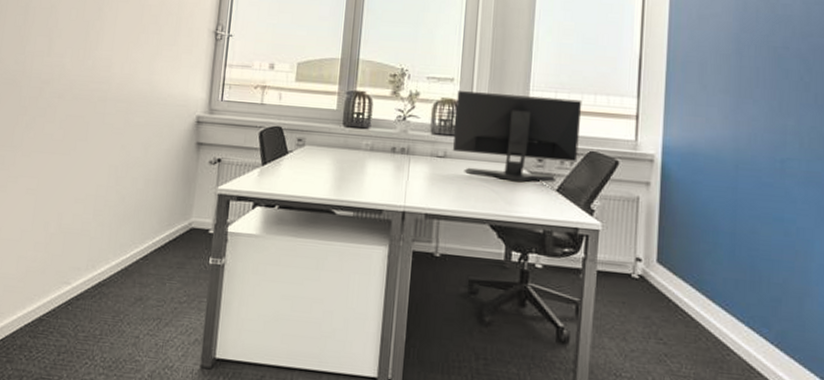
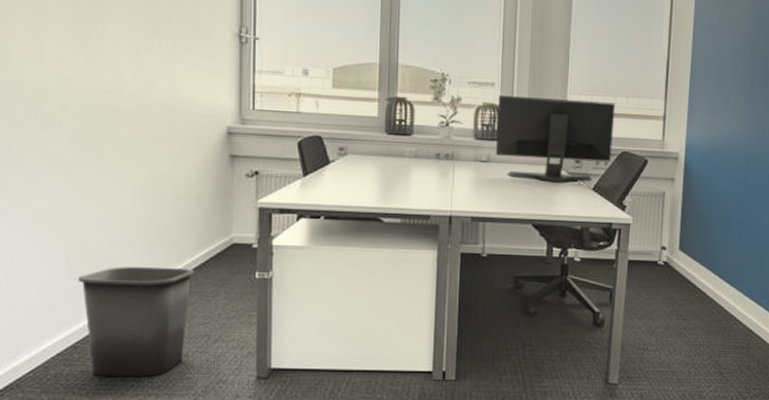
waste bin: none [51,244,154,357] -> present [77,266,195,378]

